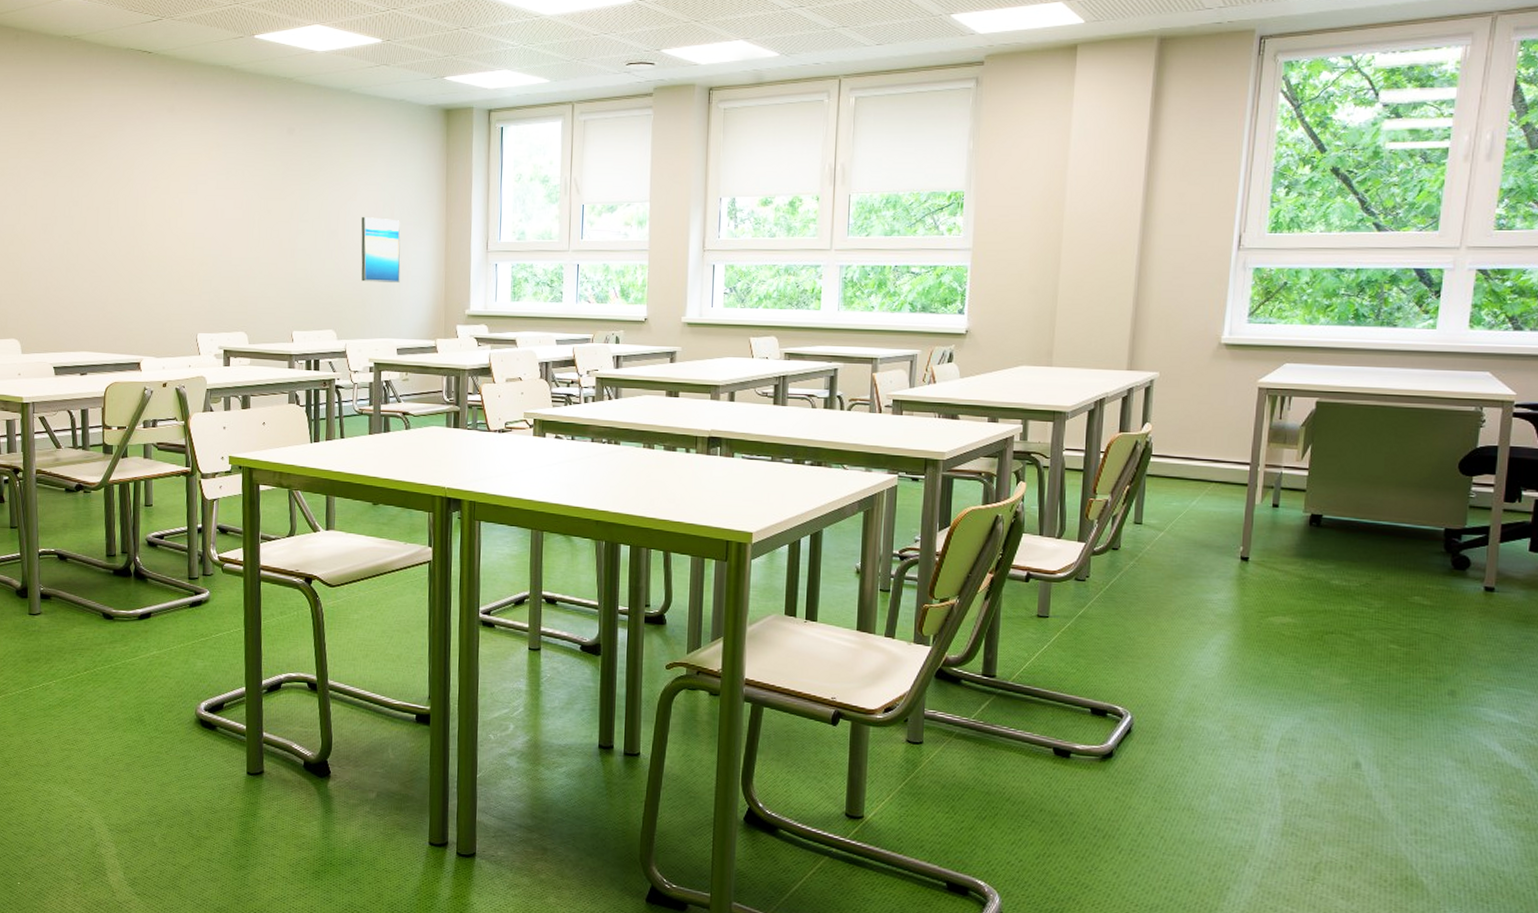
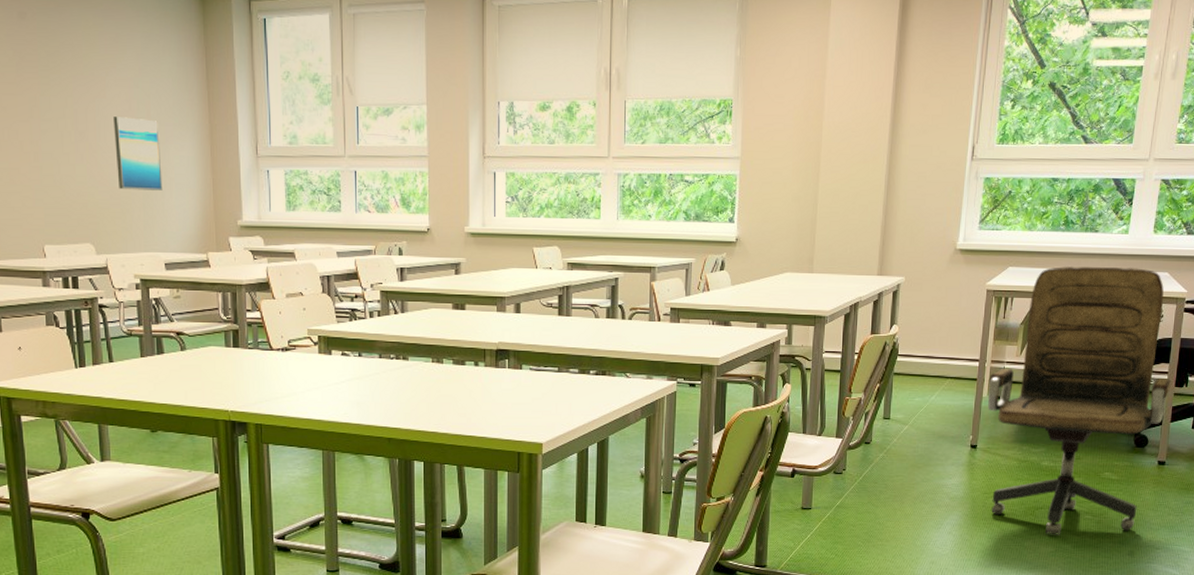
office chair: none [1261,364,1499,667] -> present [987,267,1172,535]

